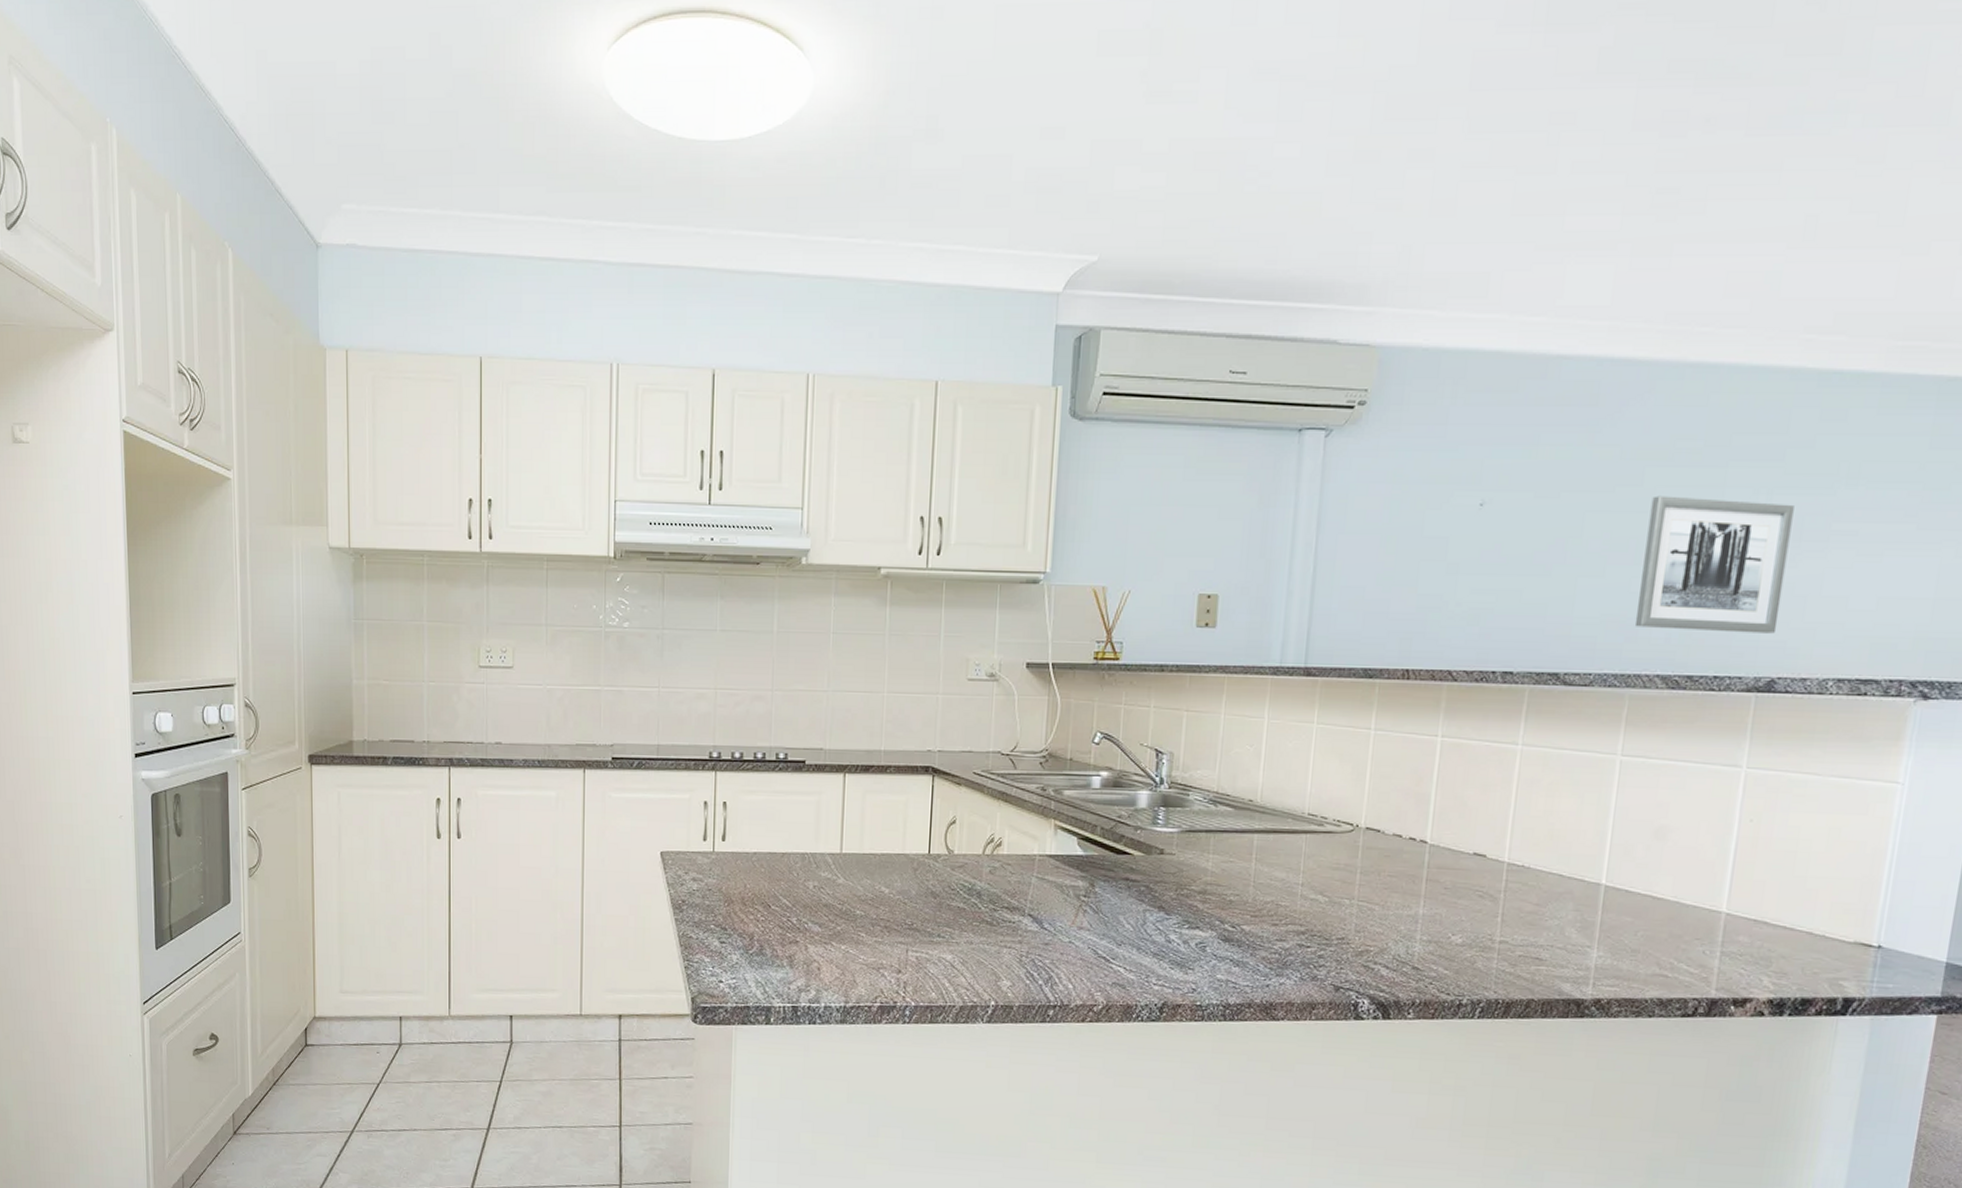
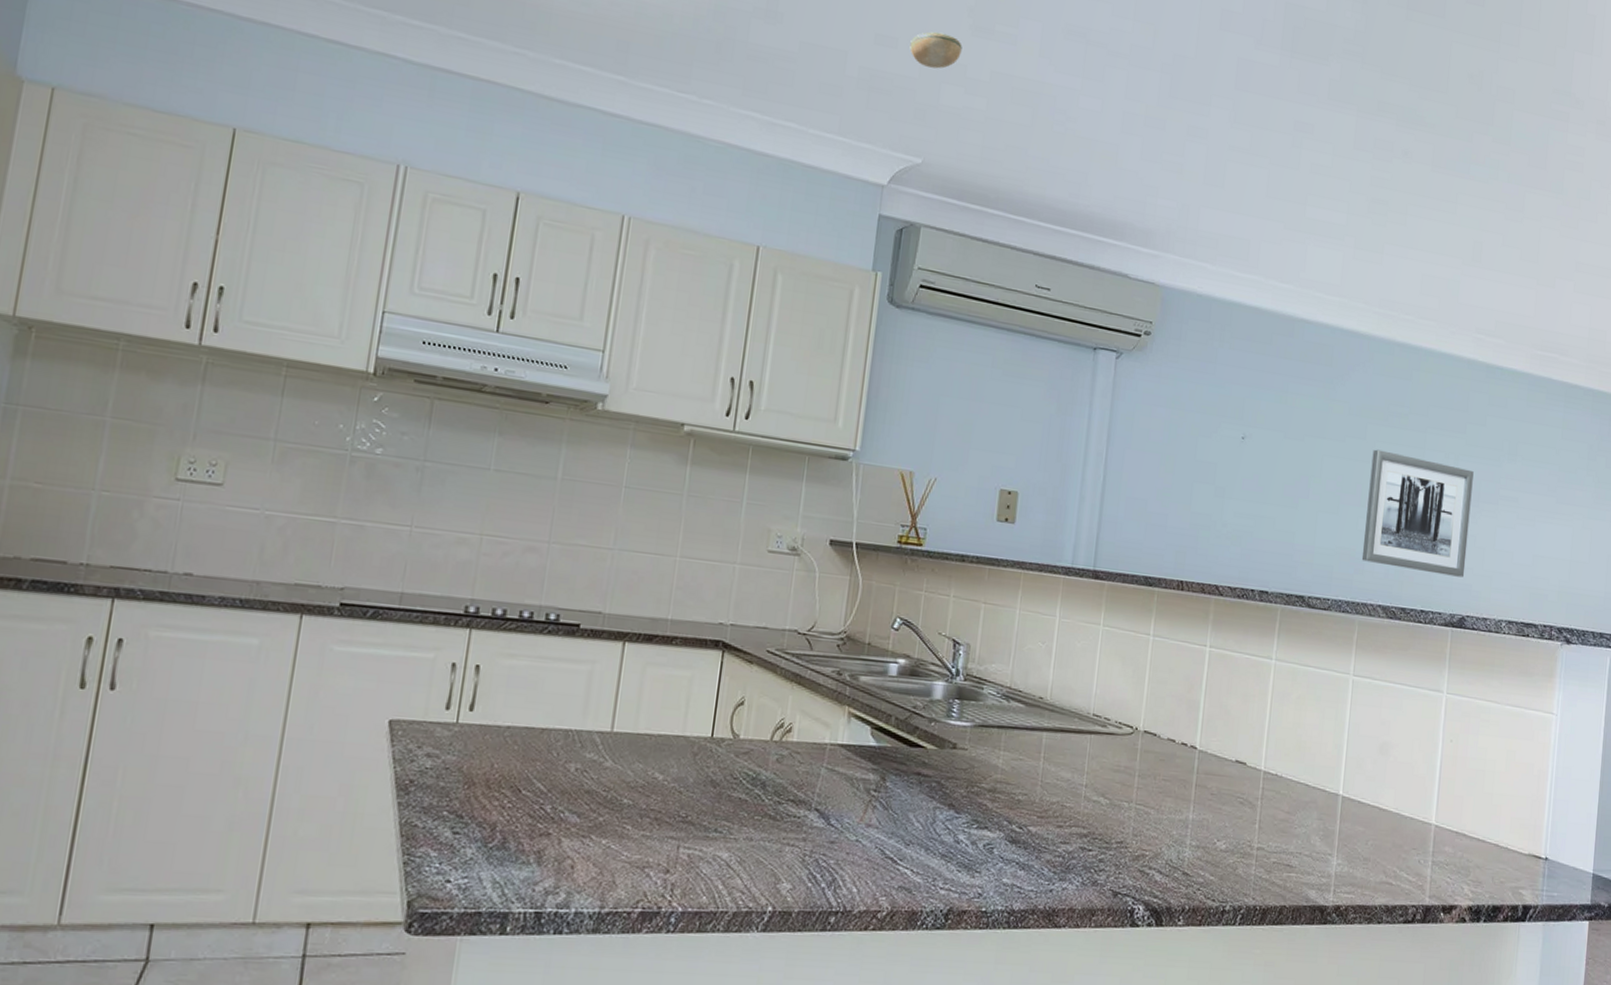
smoke detector: none [1078,108,1136,151] -> present [910,31,962,69]

